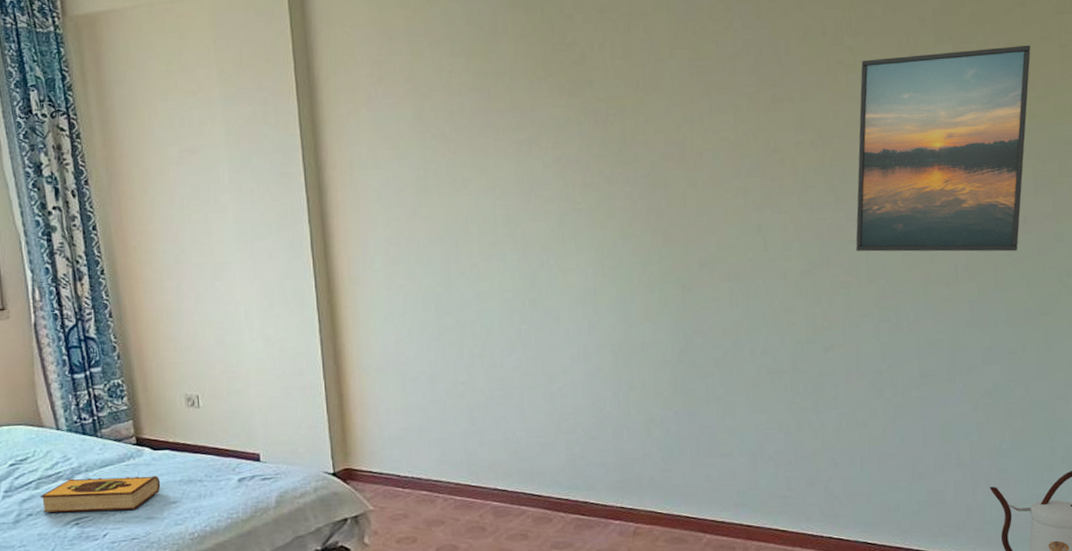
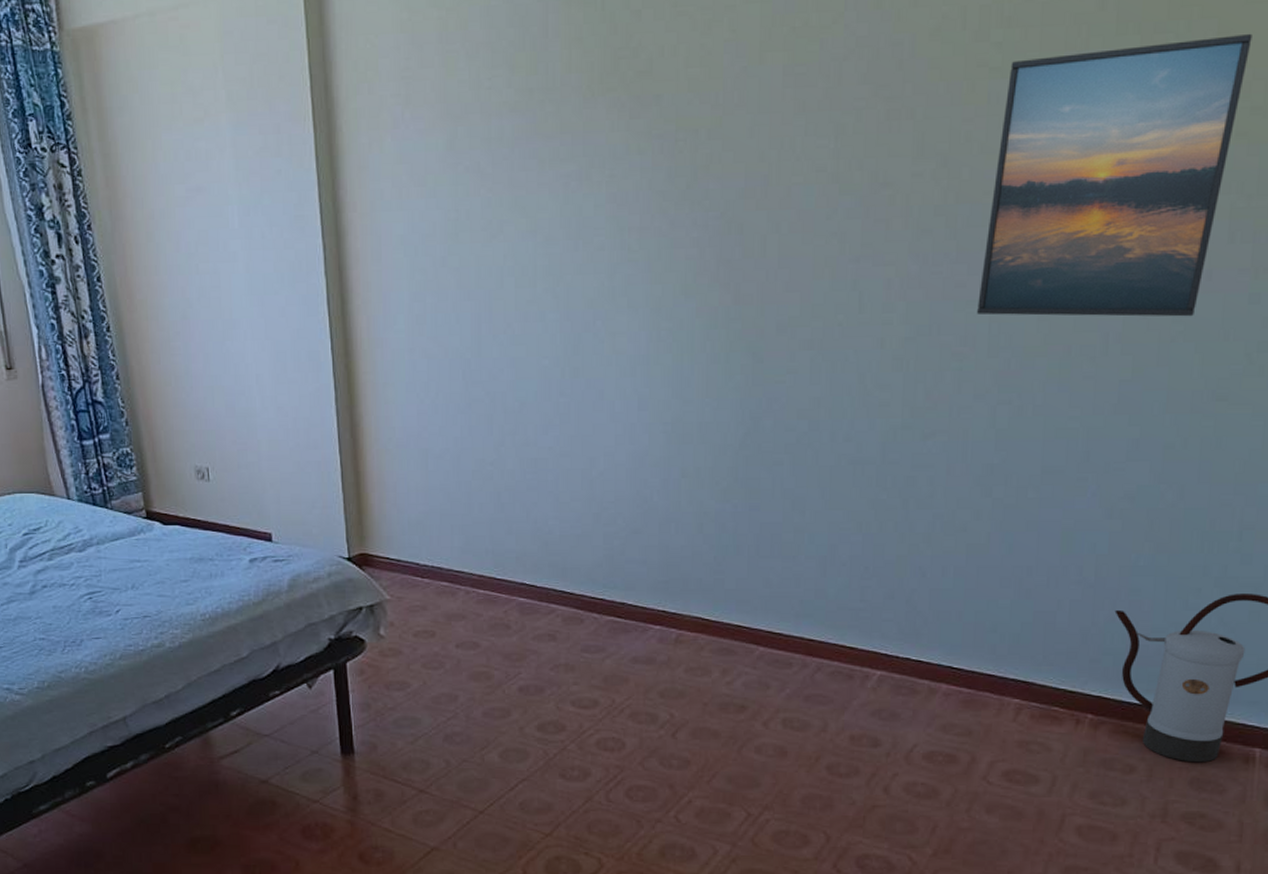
hardback book: present [41,475,161,513] -> none [54,551,172,586]

